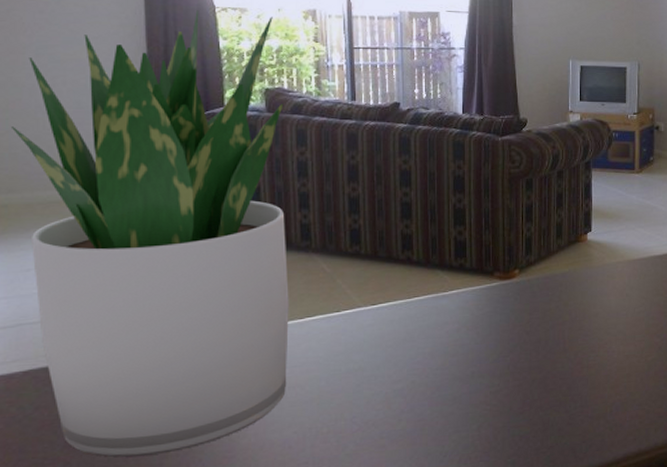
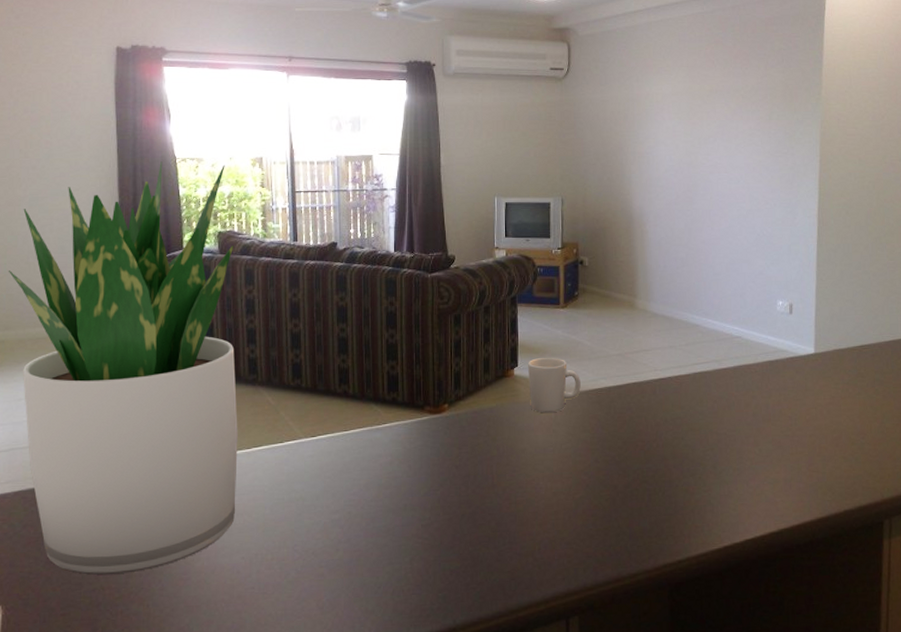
mug: none [602,223,655,278] -> present [528,358,581,413]

